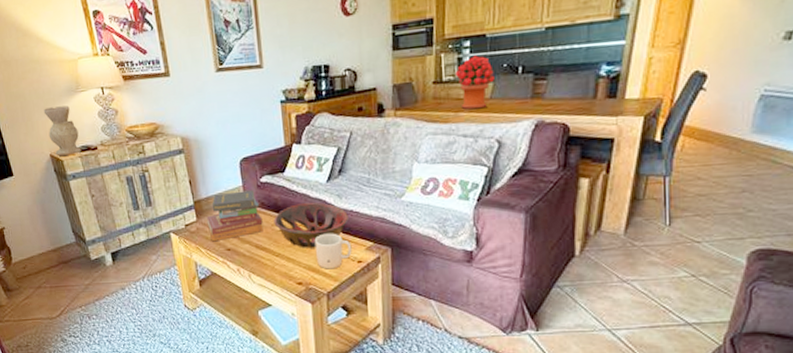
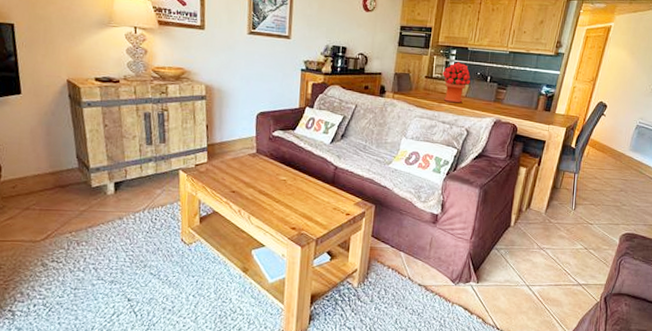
vase: present [43,105,82,157] -> none [68,35,103,84]
books: present [206,190,264,242] -> none [216,140,269,183]
decorative bowl: present [273,202,348,248] -> none [279,159,344,198]
mug: present [314,233,352,270] -> none [311,187,343,219]

